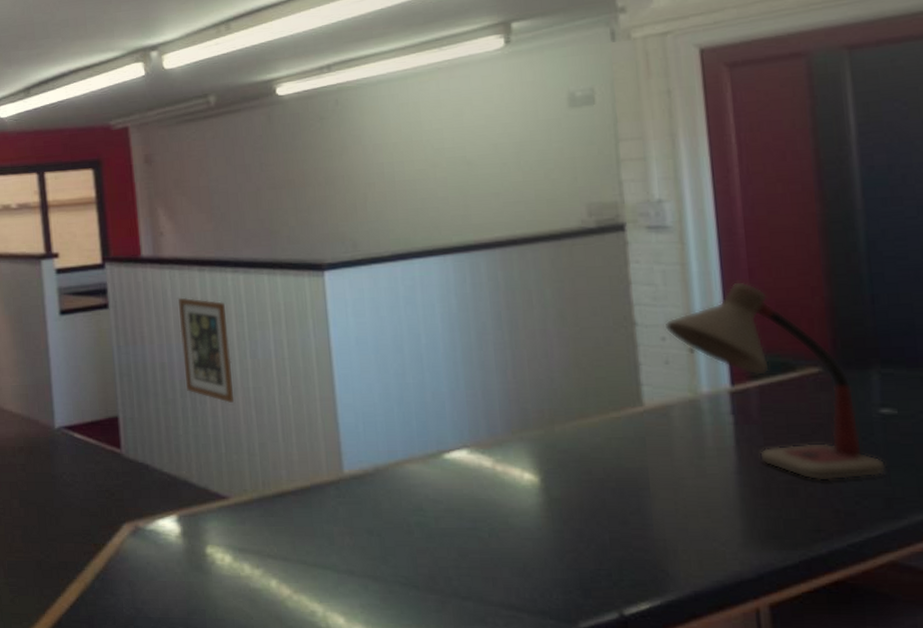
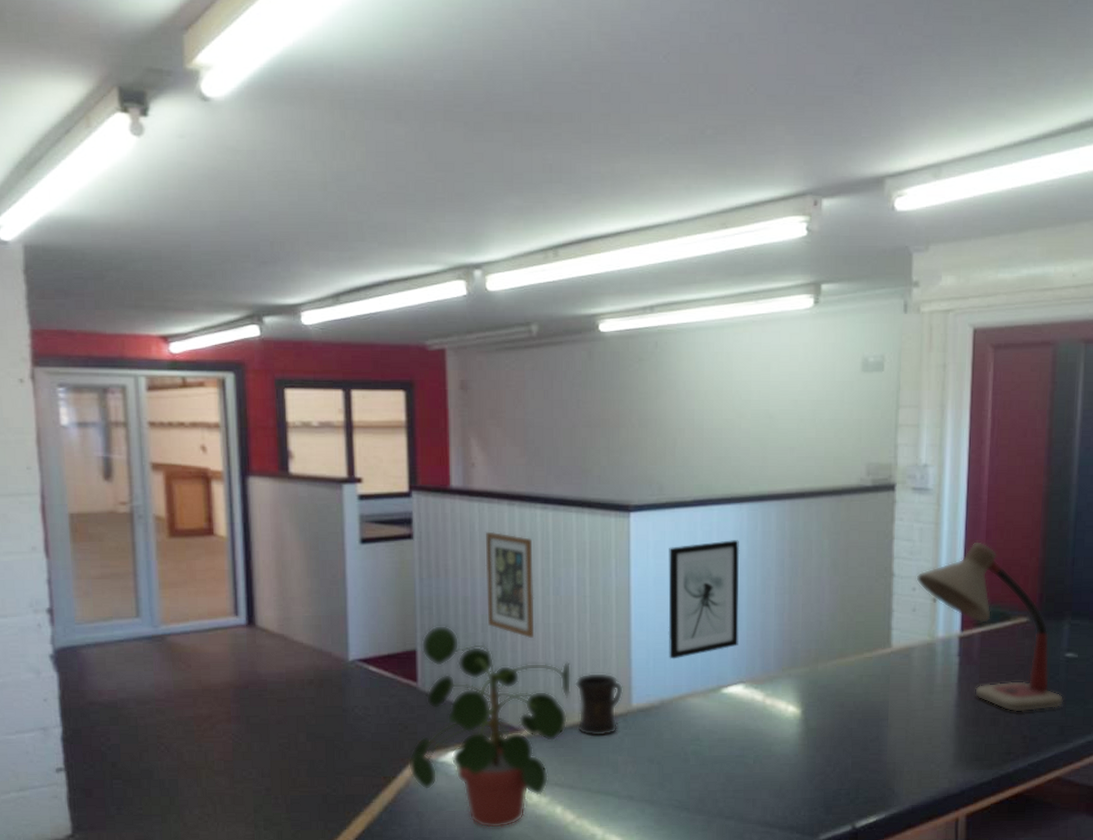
potted plant: none [116,391,277,601] -> present [407,625,572,829]
mug: none [280,437,333,506] -> present [575,672,623,737]
wall art: none [369,294,457,423] -> present [668,540,740,659]

